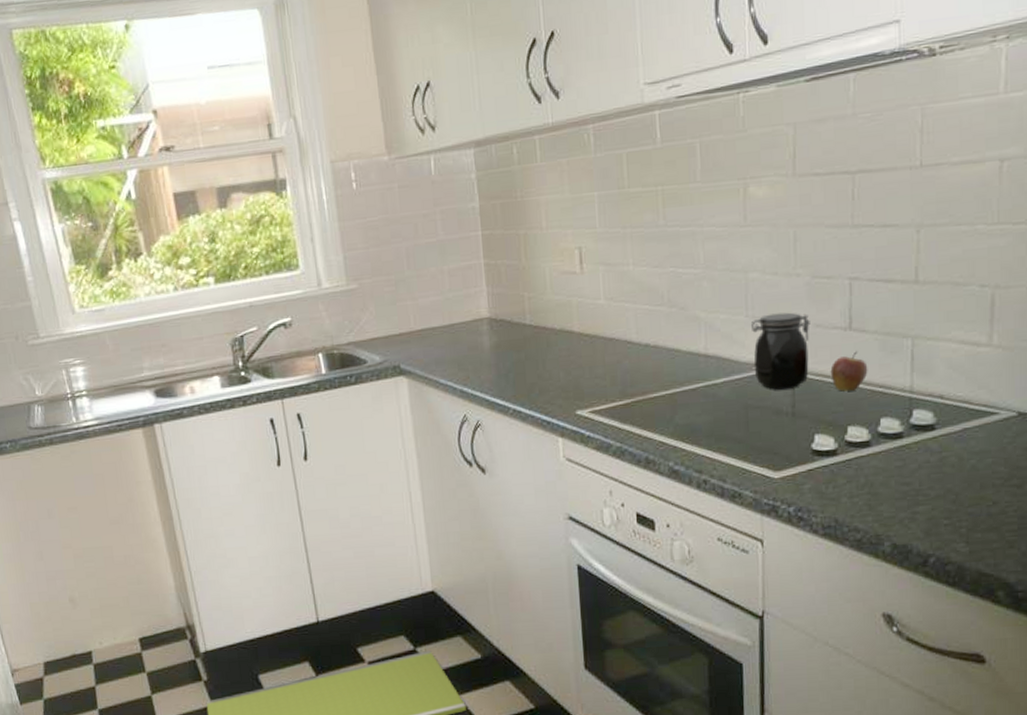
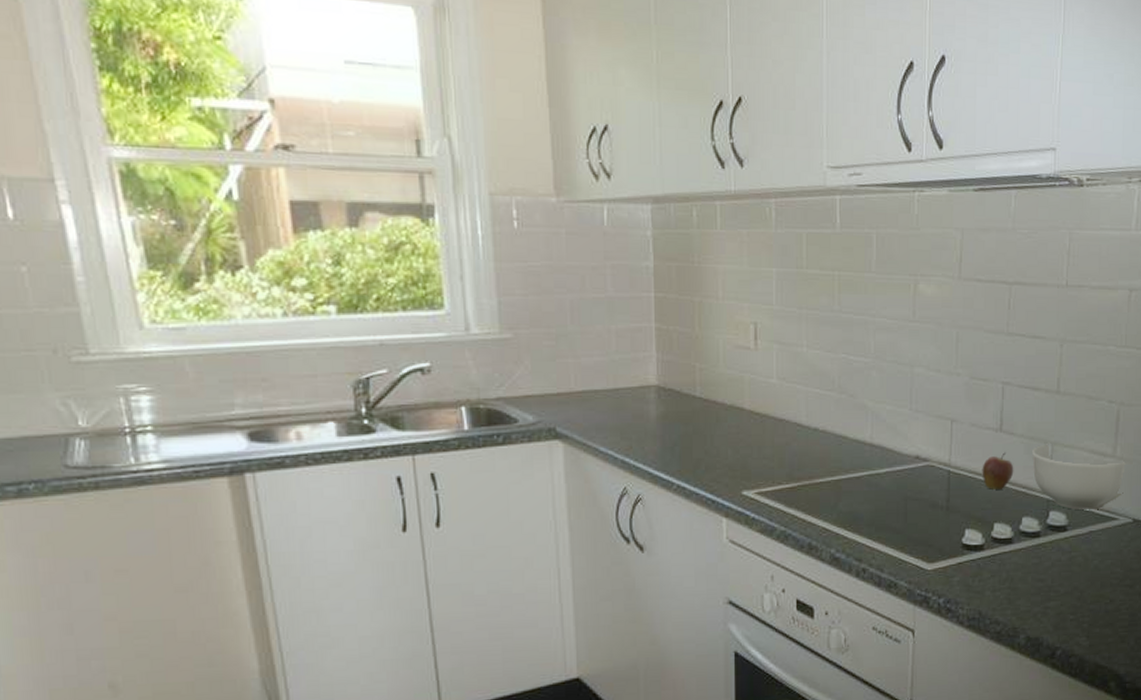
jar: present [752,312,810,390] -> none [915,409,967,484]
bowl: none [889,338,1005,407] -> present [1032,444,1126,511]

